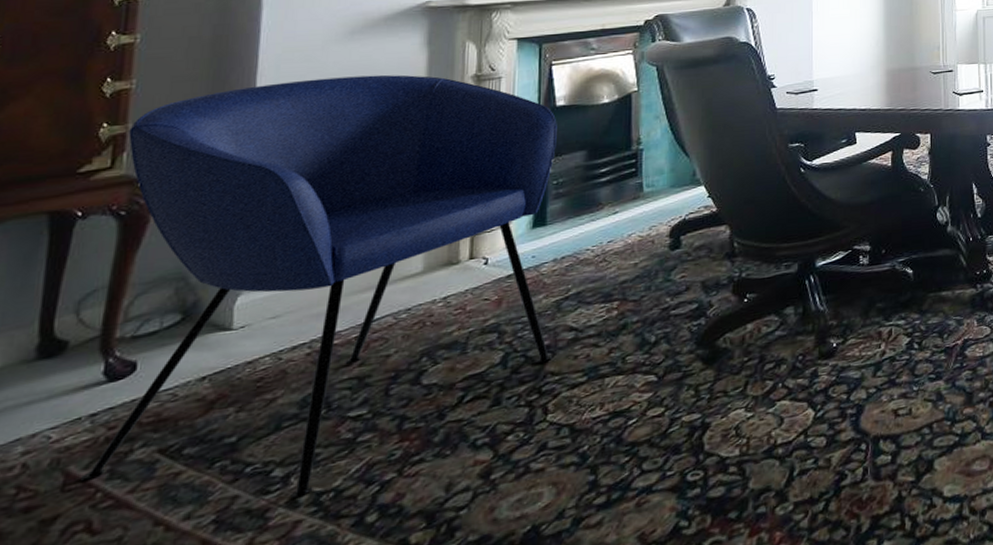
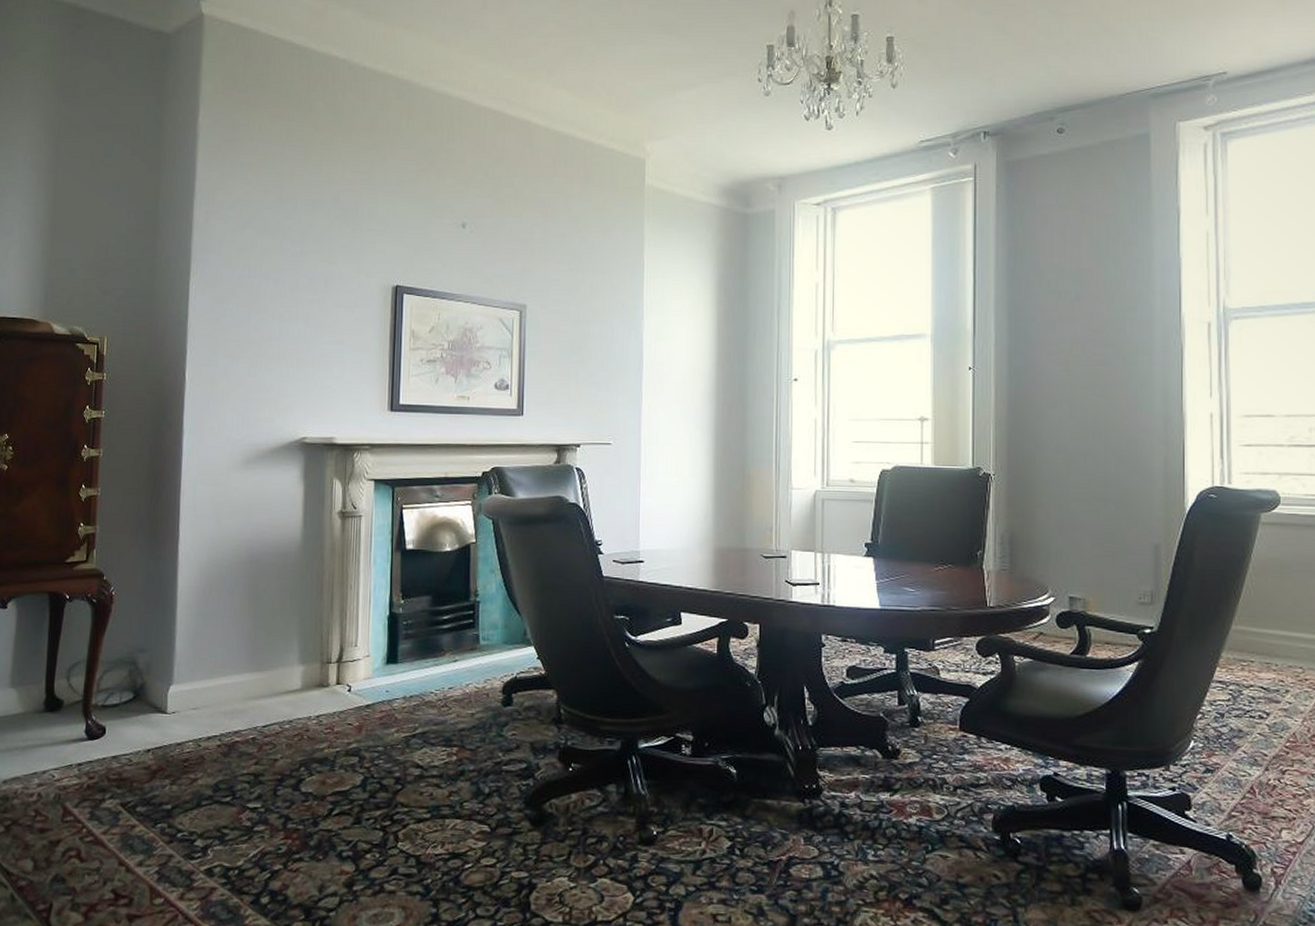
armchair: present [80,74,557,499] -> none [72,501,407,869]

